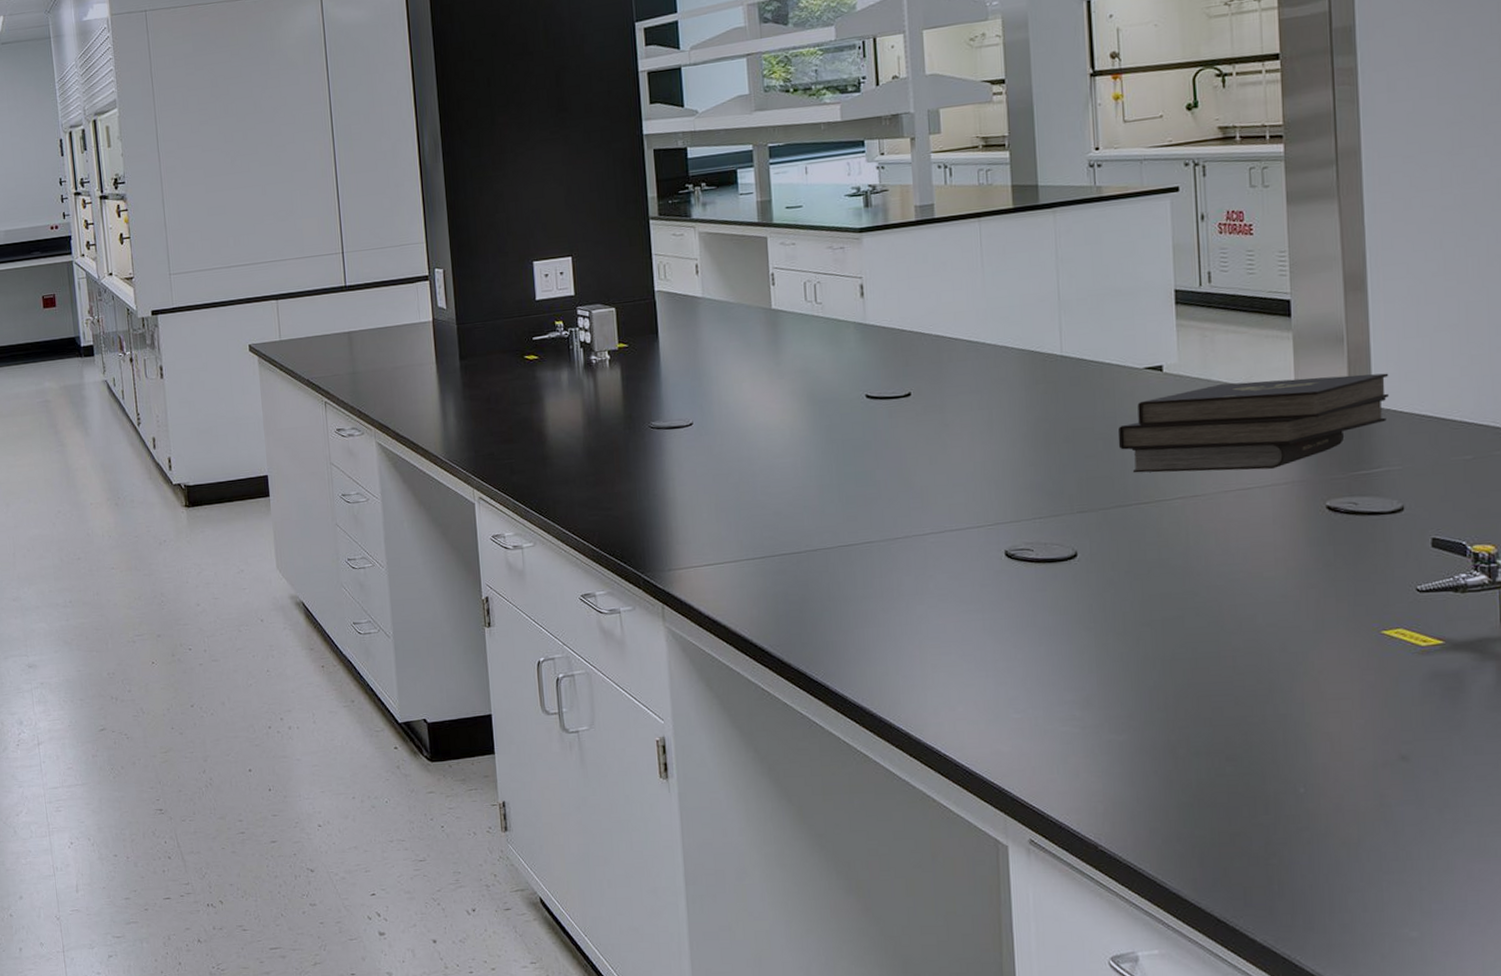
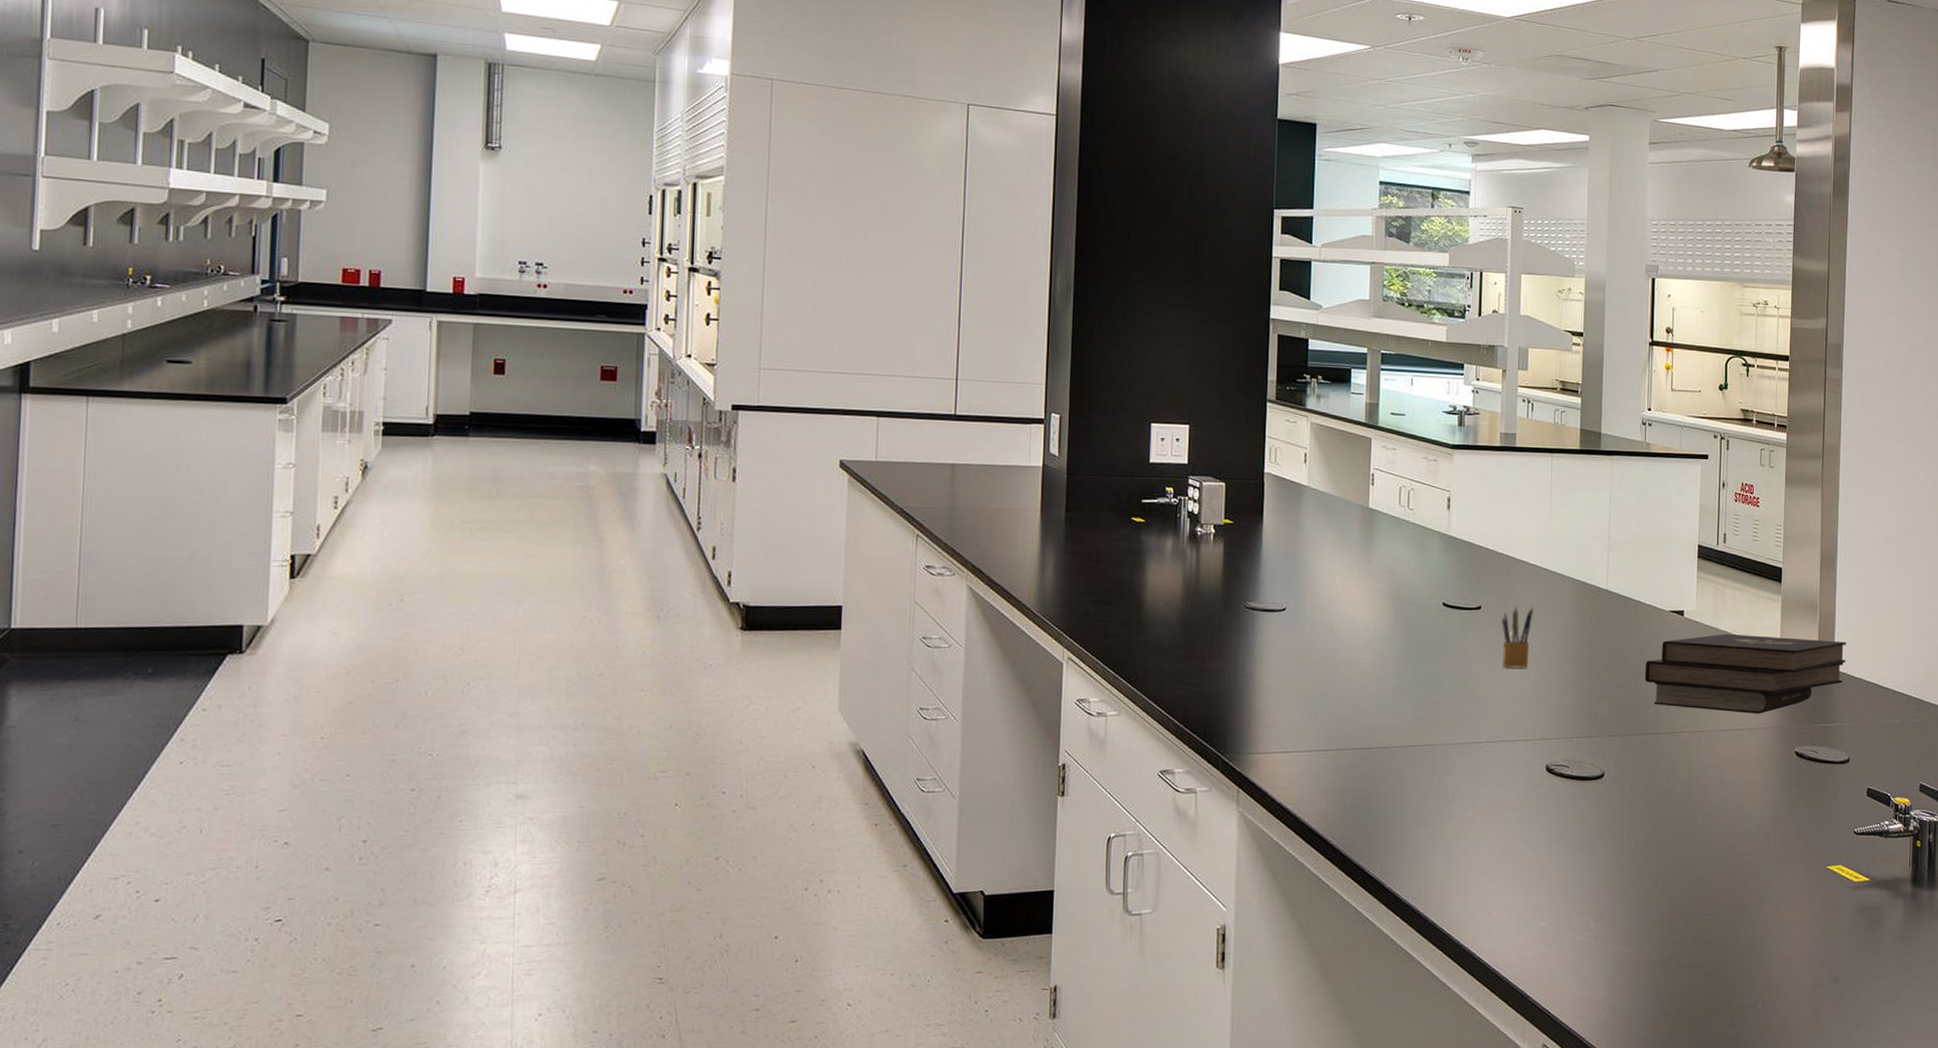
pencil box: none [936,385,973,454] -> present [1501,606,1533,669]

